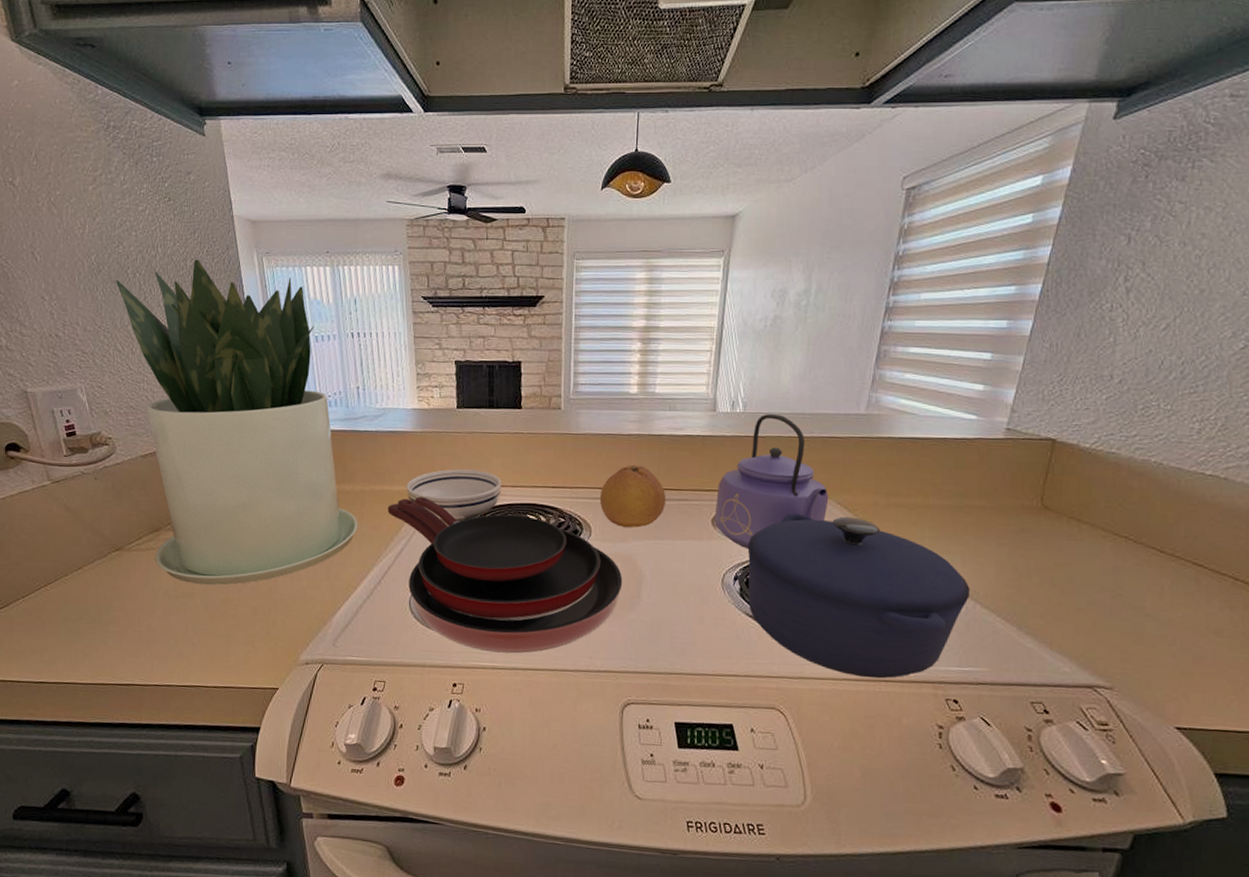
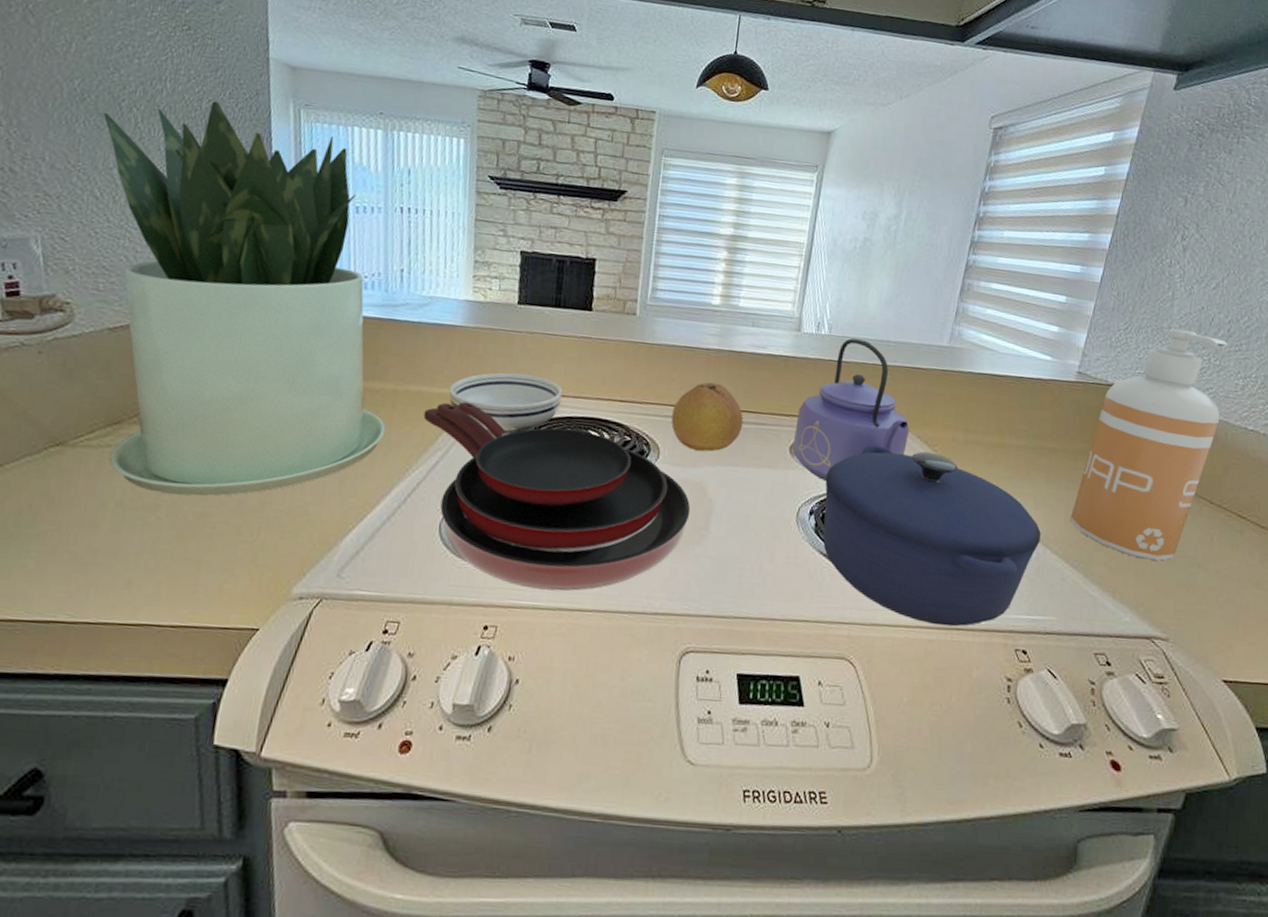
soap dispenser: none [1001,376,1181,612] -> present [1069,328,1228,561]

